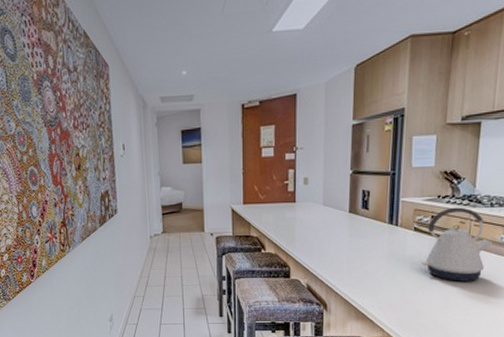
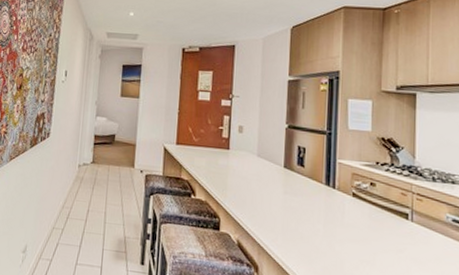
kettle: present [421,207,493,281] -> none [361,176,439,263]

